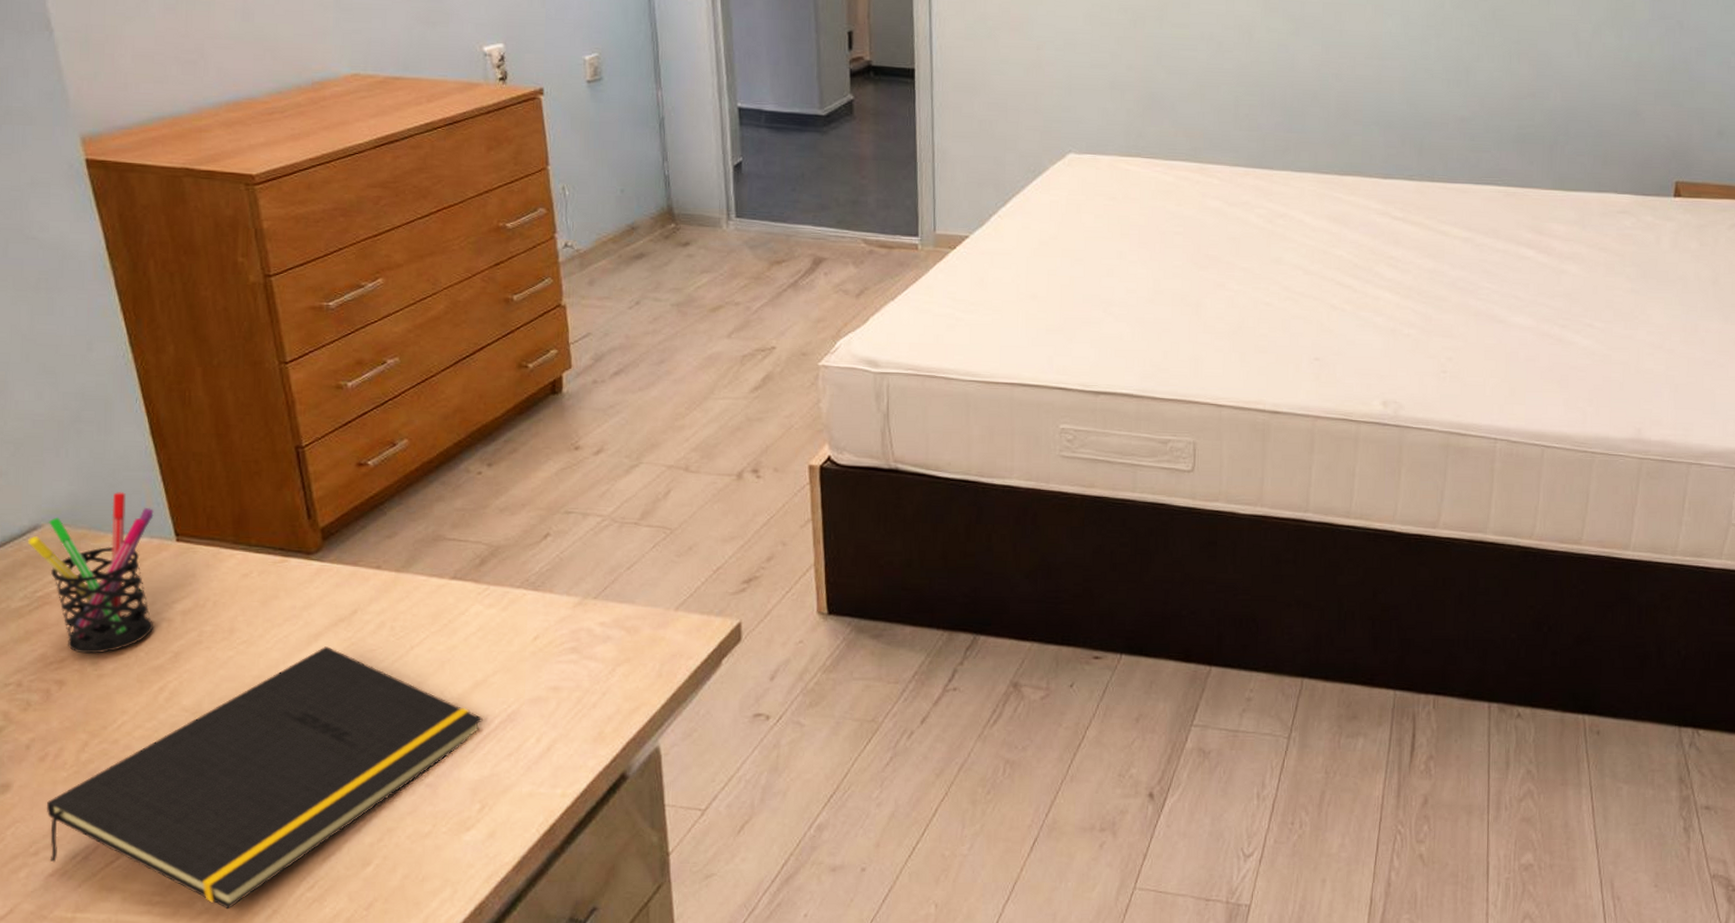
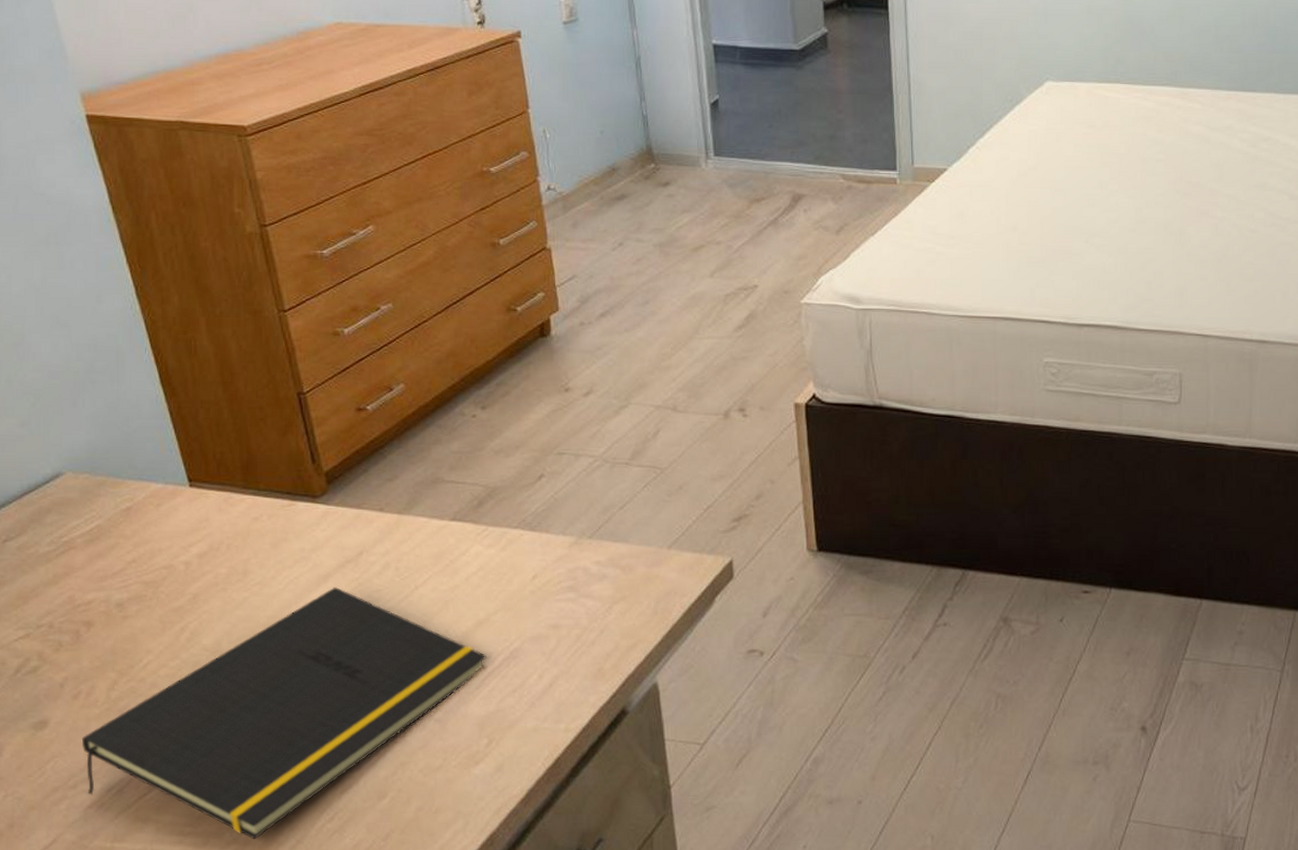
pen holder: present [27,492,154,654] -> none [51,440,173,596]

